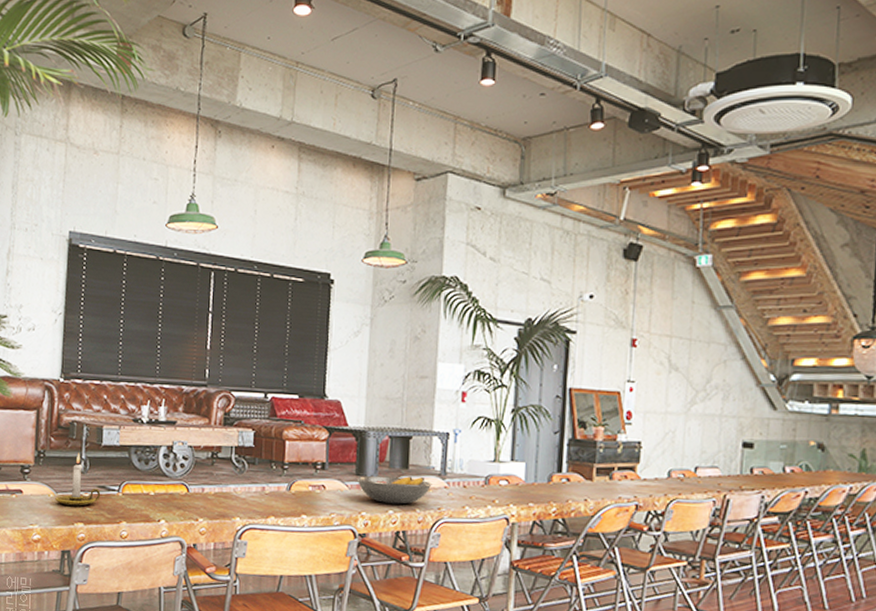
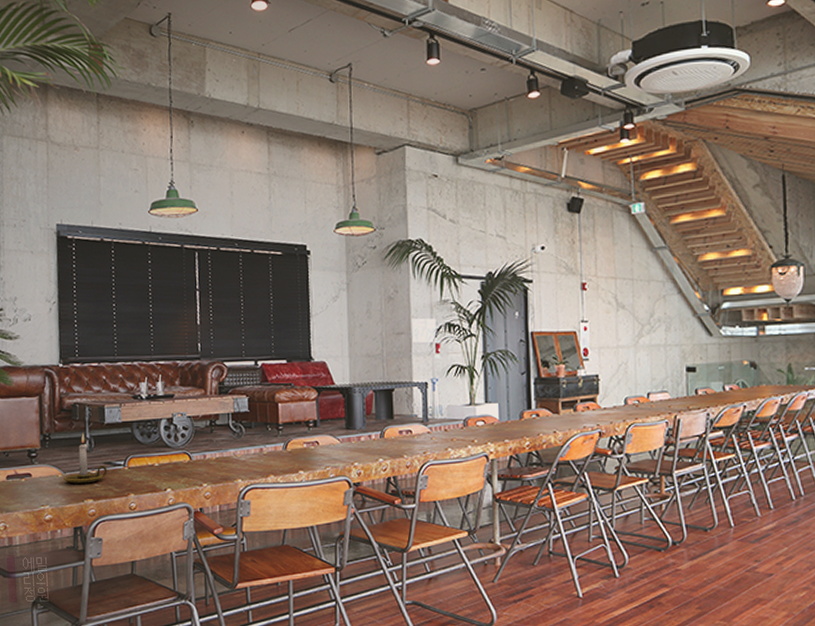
fruit bowl: present [356,475,432,505] -> none [347,426,416,453]

